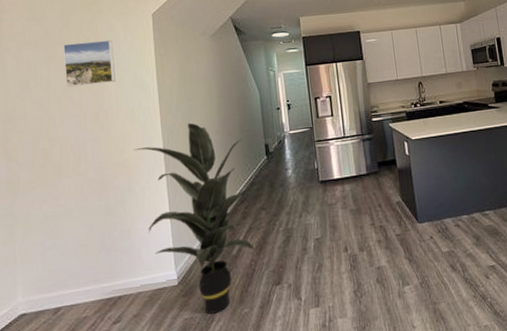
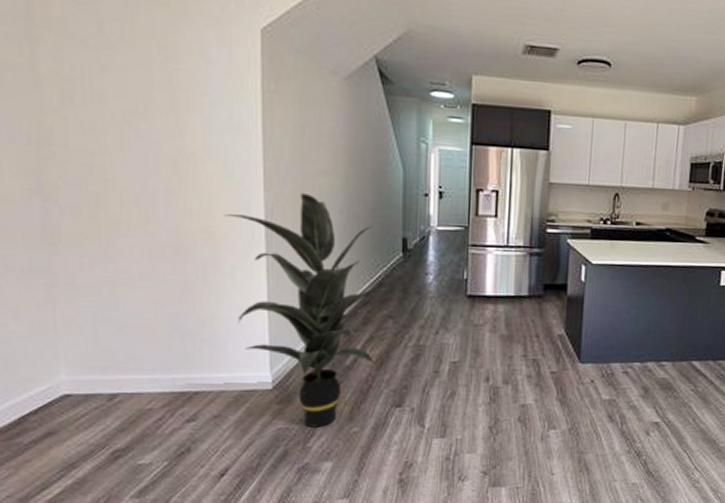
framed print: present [63,39,116,87] -> none [126,48,202,117]

